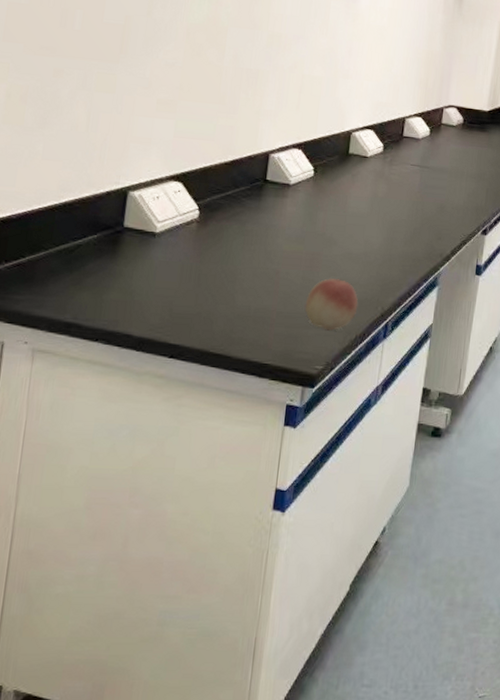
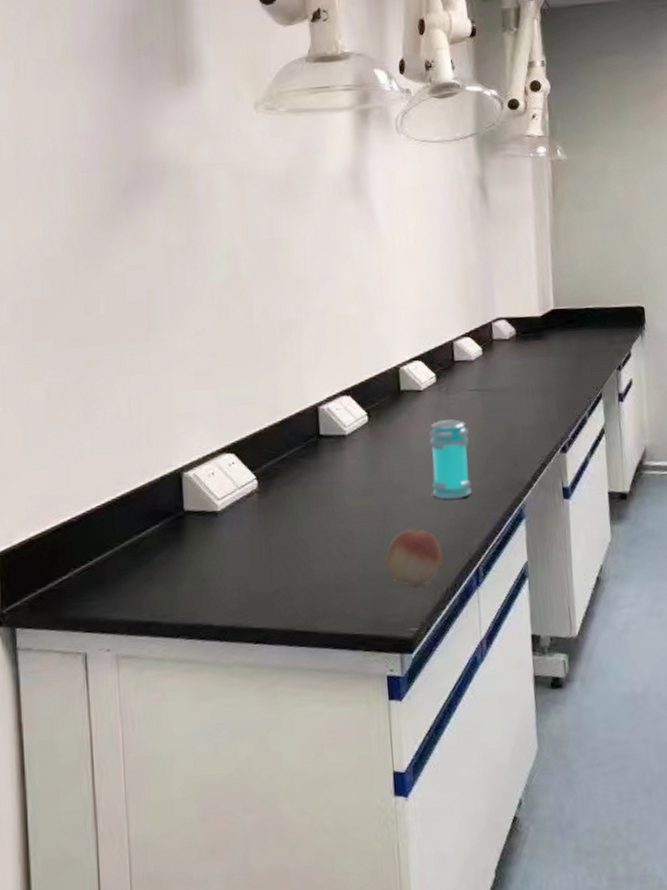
jar: none [359,187,403,259] -> present [428,419,472,500]

